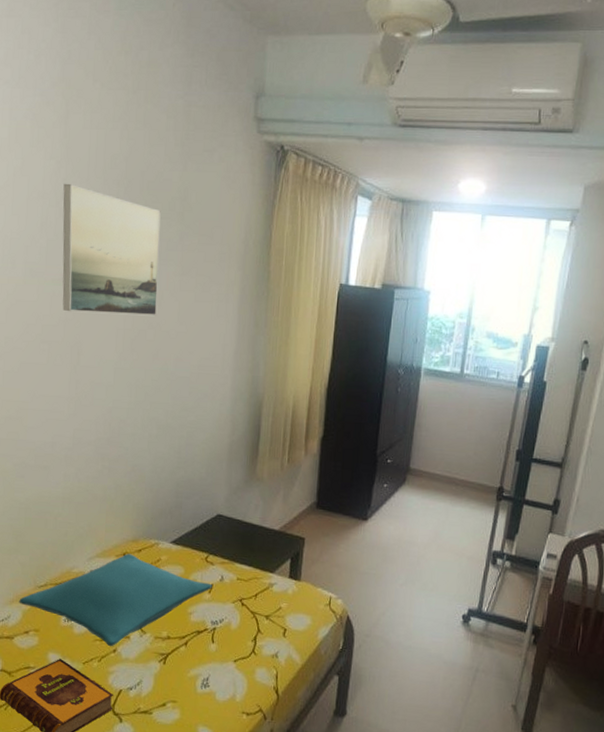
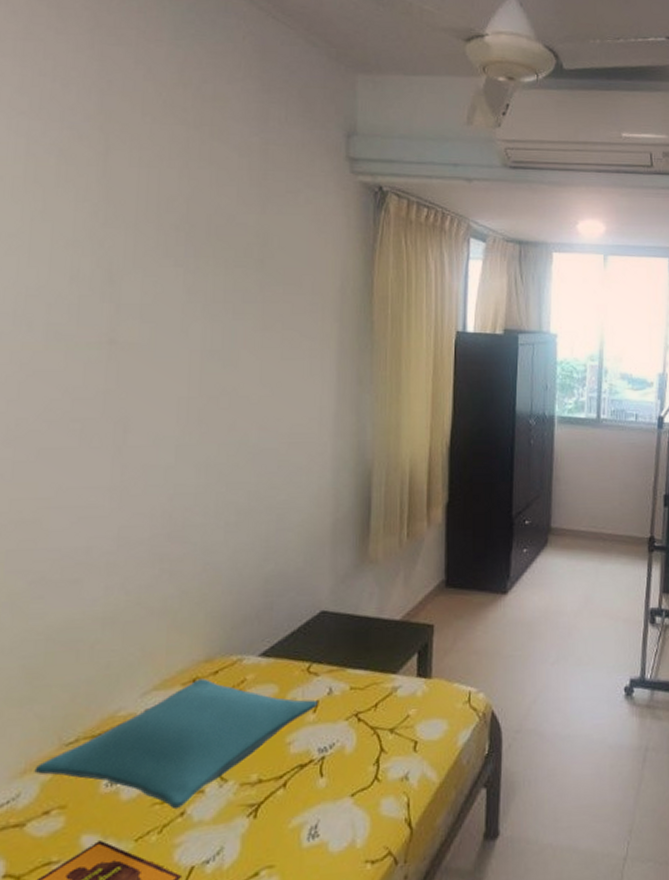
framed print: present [62,183,161,316] -> none [101,229,234,381]

